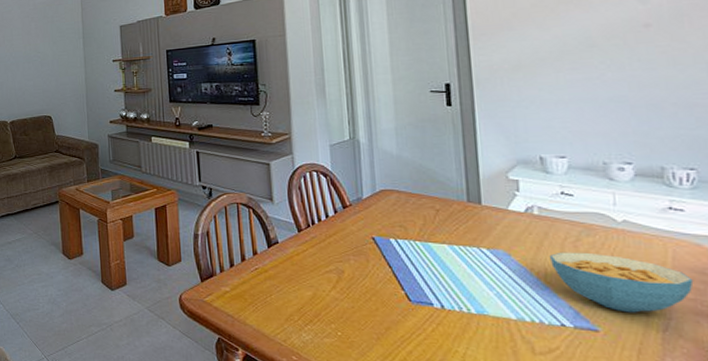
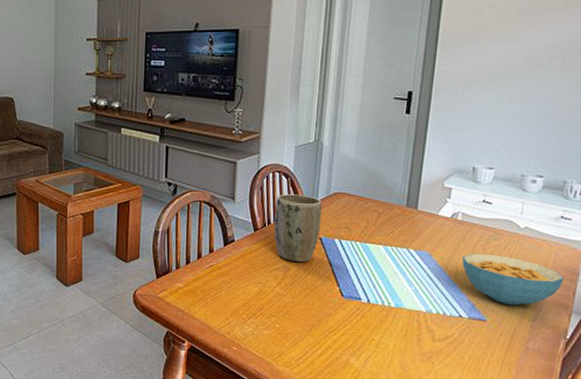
plant pot: none [317,193,372,265] -> present [273,194,323,263]

